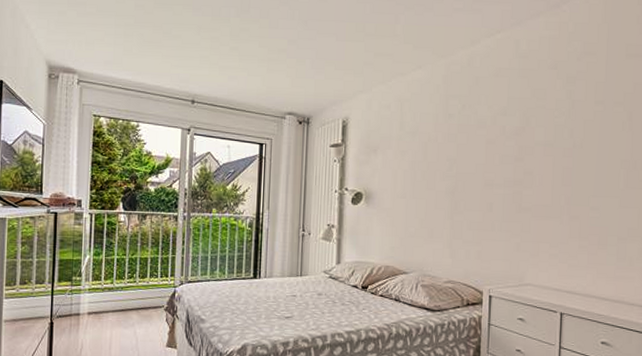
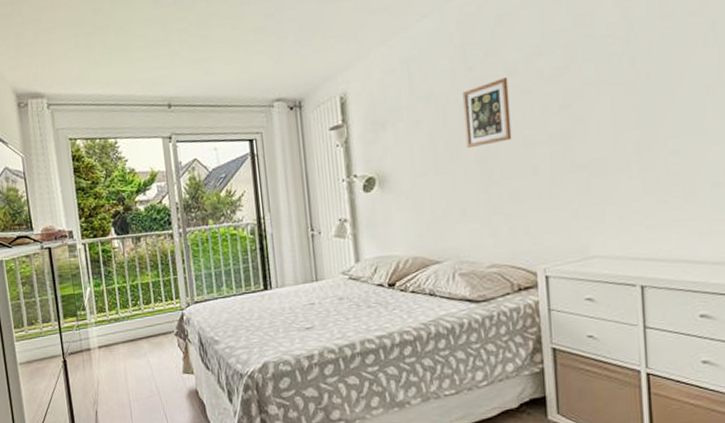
picture frame: none [440,128,478,180] -> present [462,77,512,148]

